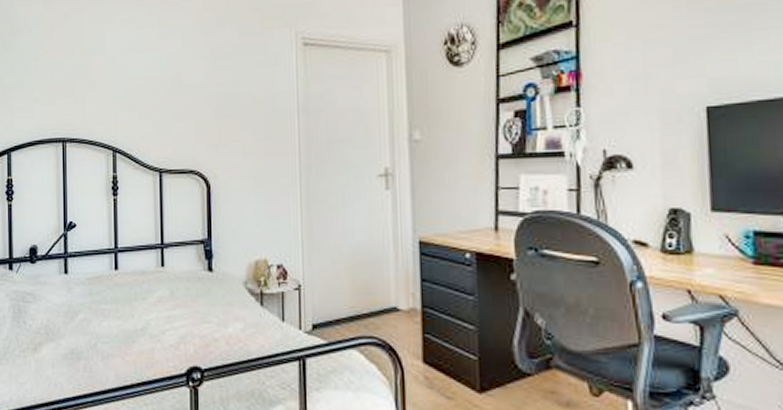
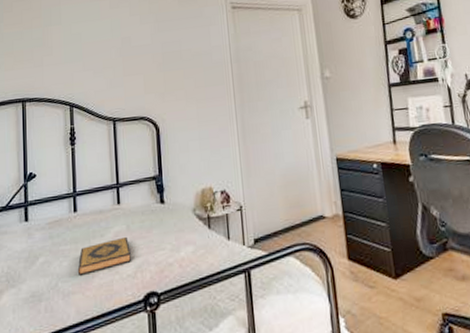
hardback book: none [117,303,174,338] -> present [77,236,131,275]

